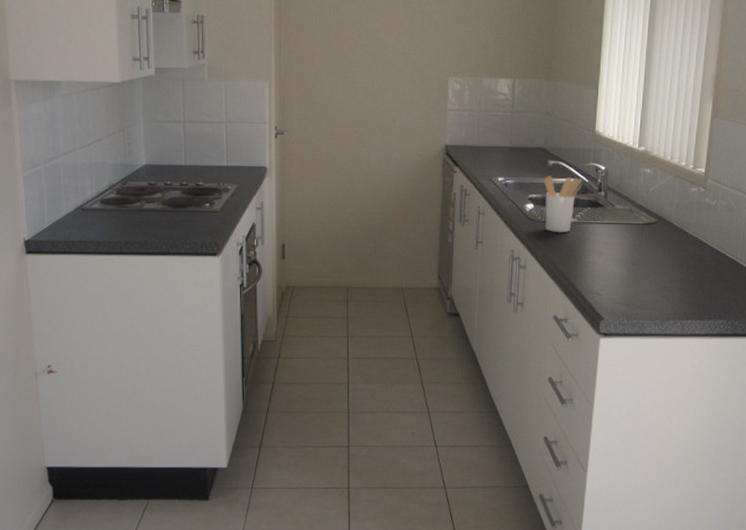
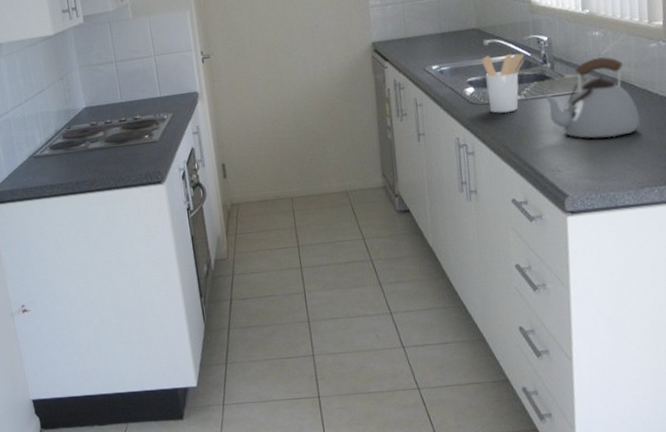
kettle: none [593,193,675,270] -> present [542,57,641,139]

